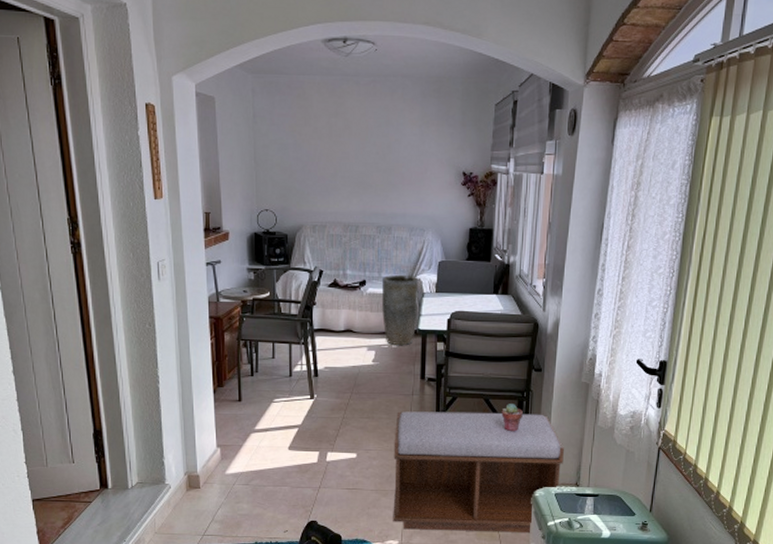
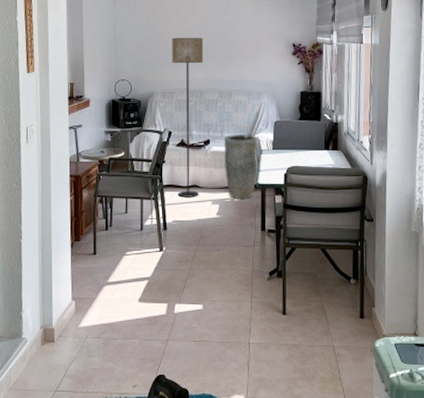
floor lamp: none [323,161,360,343] -> present [172,37,204,198]
bench: present [393,411,564,532] -> none [238,262,400,386]
potted succulent: present [501,404,523,432] -> none [338,253,358,281]

